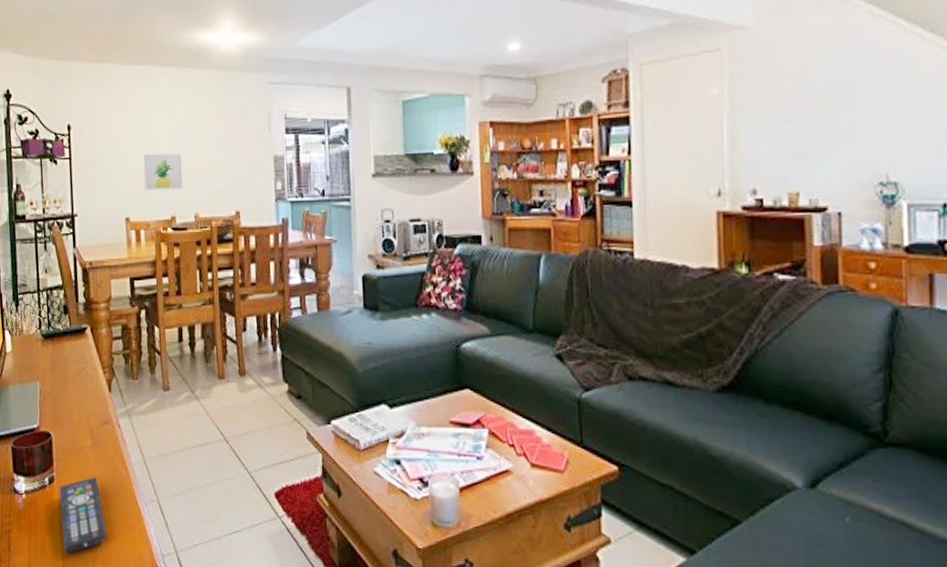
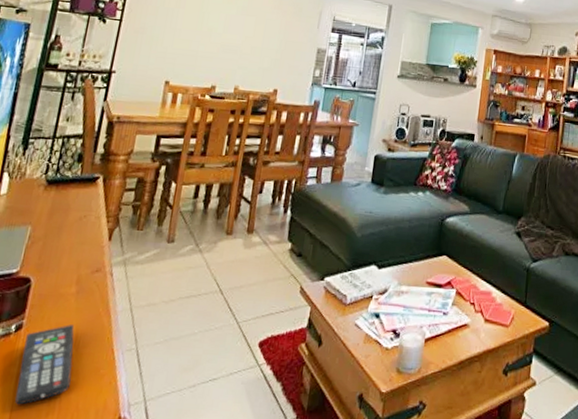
wall art: present [143,153,183,191] -> none [191,28,234,63]

